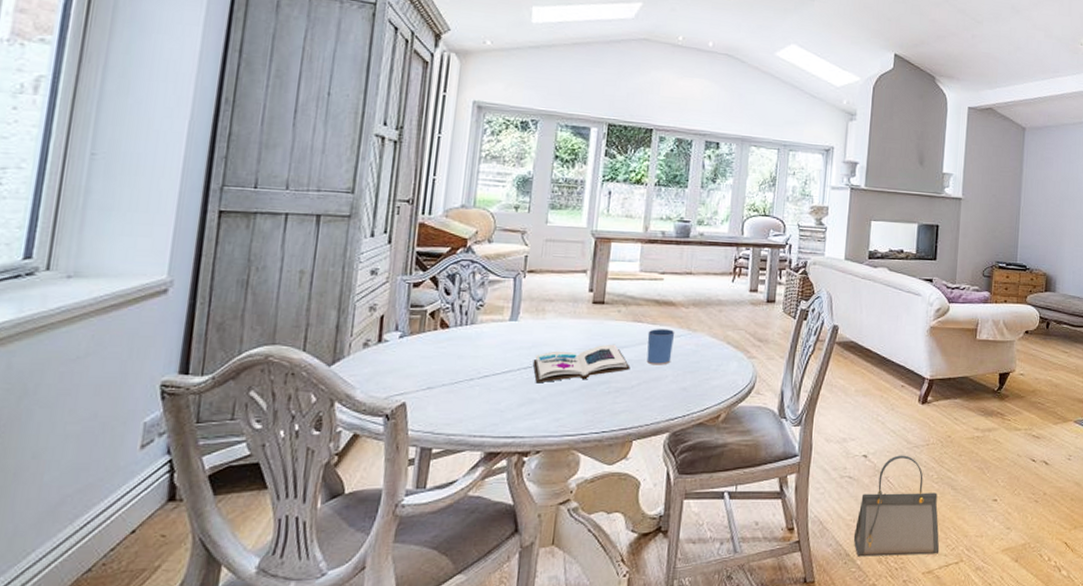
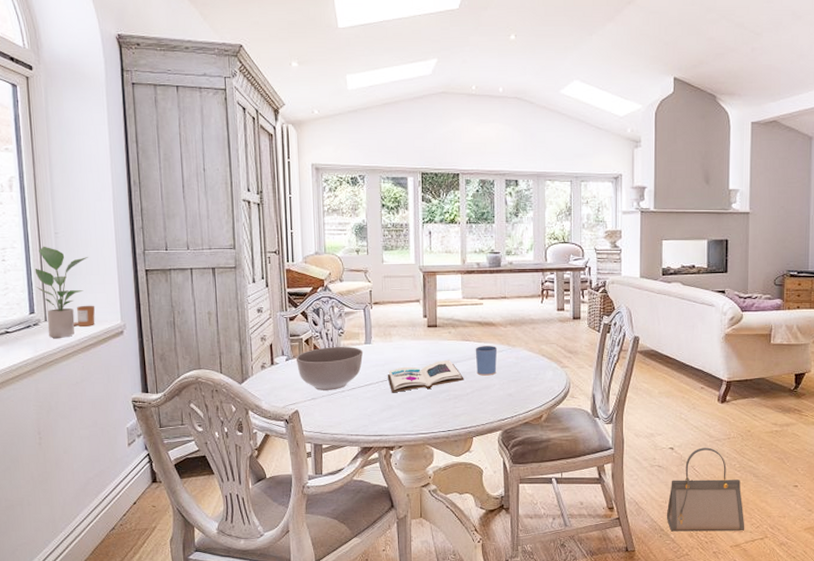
potted plant: none [43,169,136,295] -> present [35,246,88,338]
candle: none [91,251,132,281] -> present [74,305,95,327]
bowl: none [413,322,506,378] -> present [295,346,364,390]

